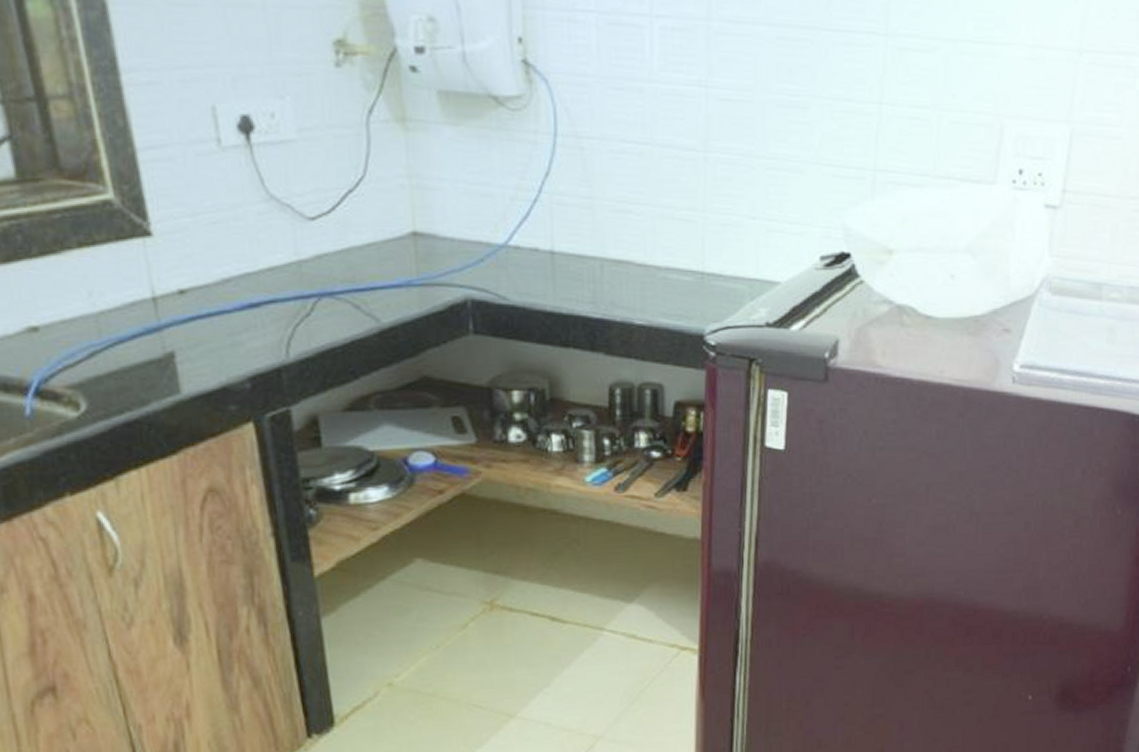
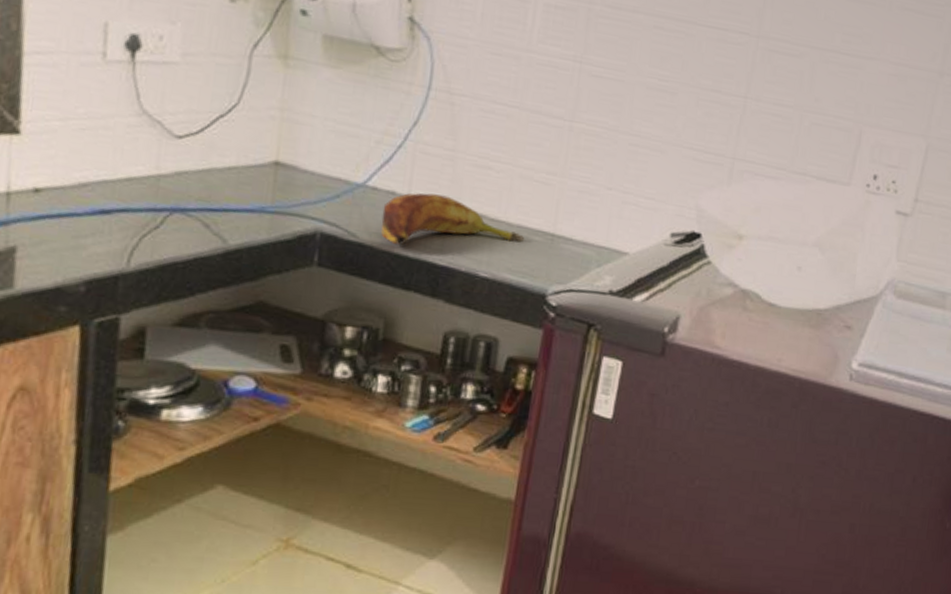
banana: none [529,246,675,303] -> present [381,193,525,245]

